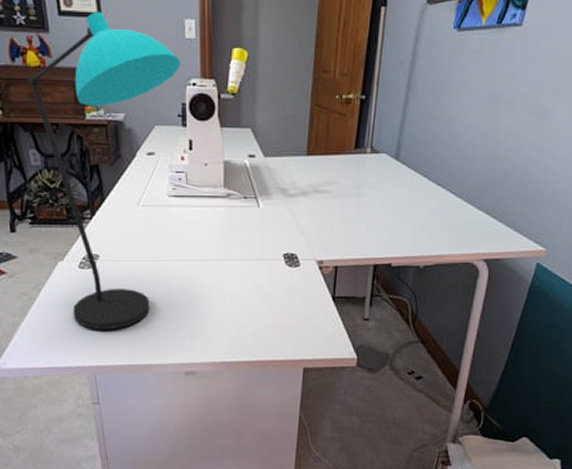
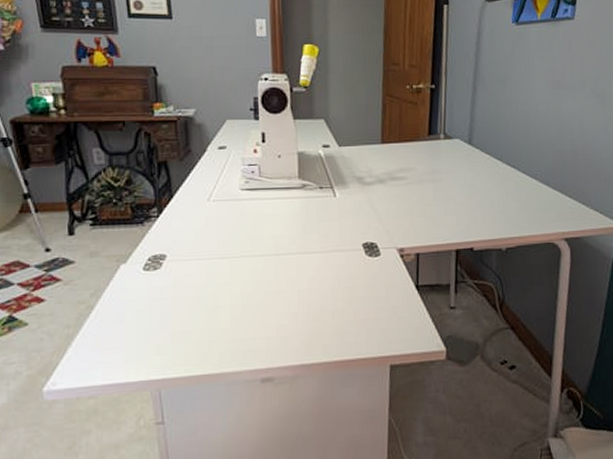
desk lamp: present [27,11,181,330] -> none [93,13,252,338]

